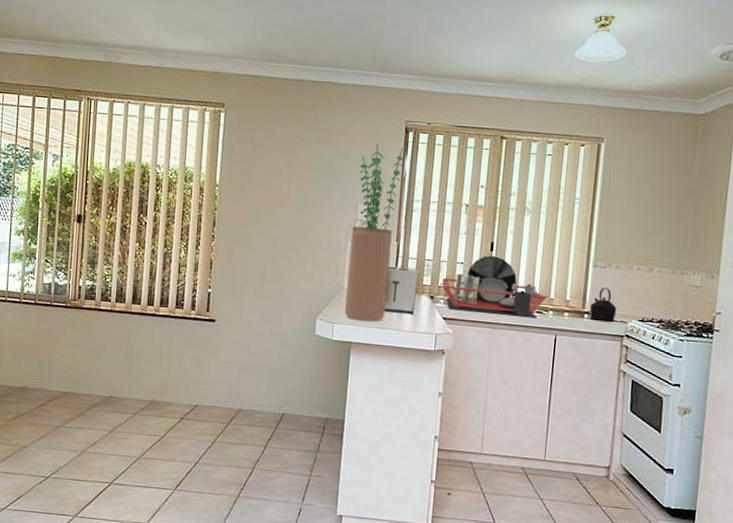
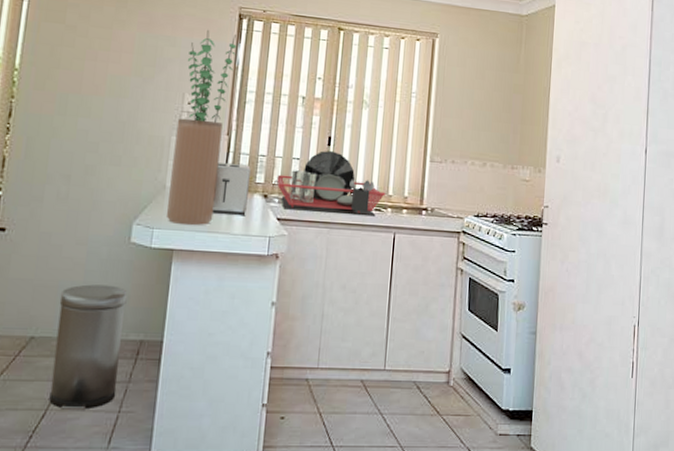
pedal bin: none [255,369,314,472] -> present [49,284,128,411]
kettle: present [589,287,617,323] -> none [427,183,454,219]

